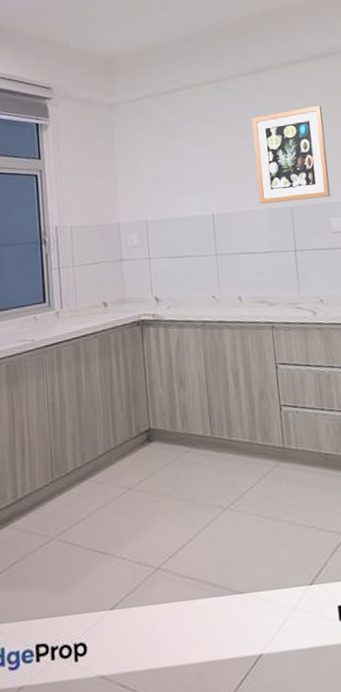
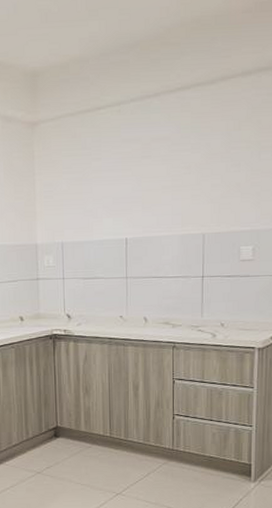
wall art: present [252,105,330,205] -> none [172,127,247,230]

